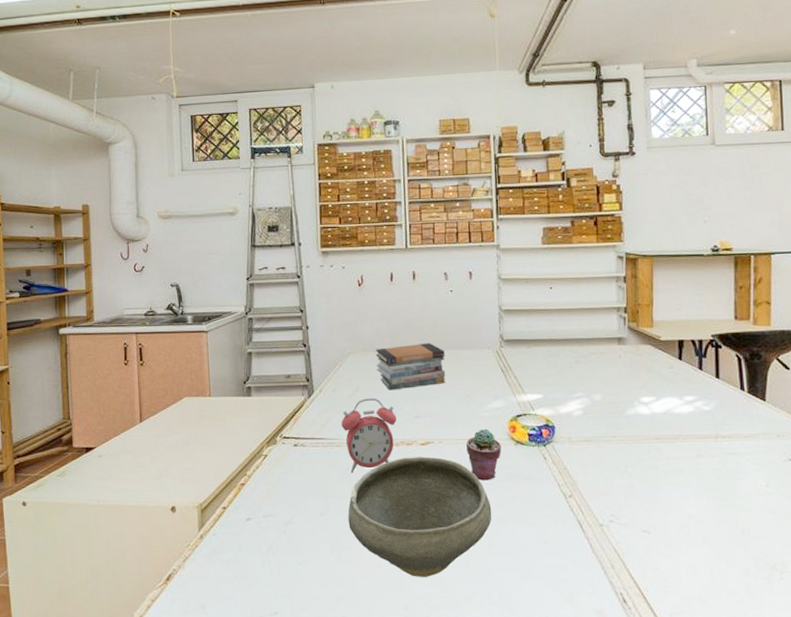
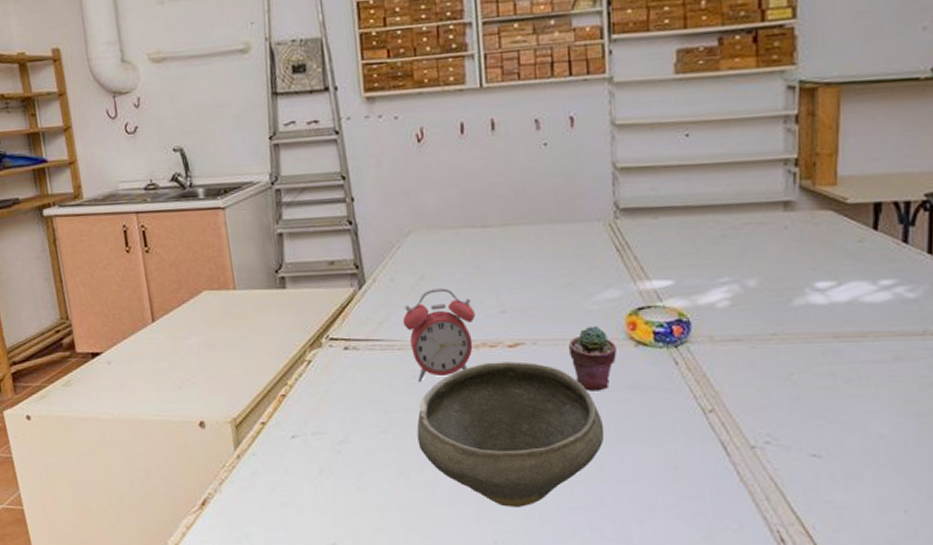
book stack: present [375,342,446,390] -> none [443,214,540,278]

